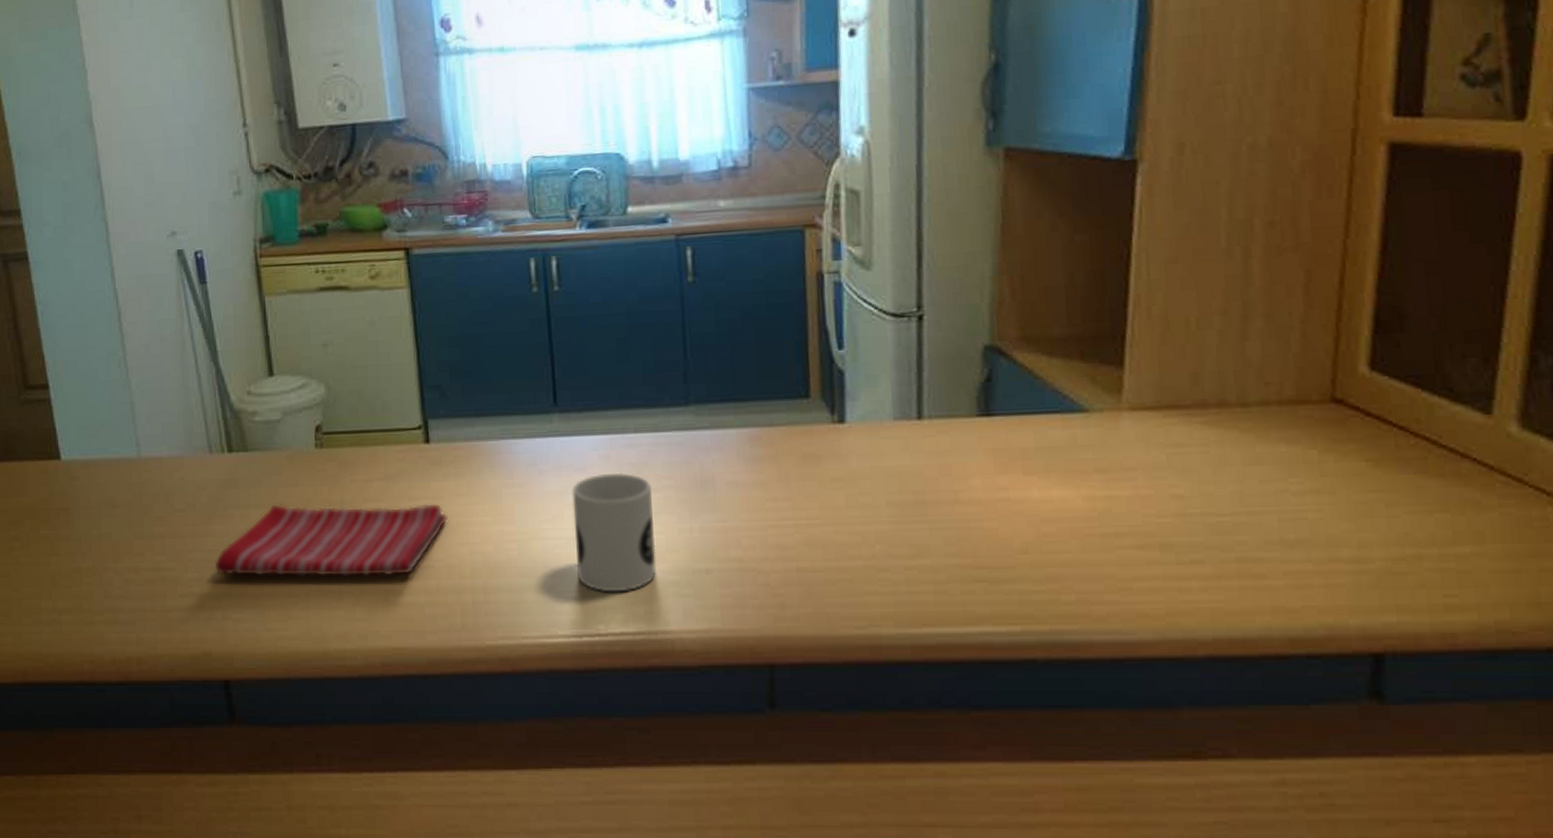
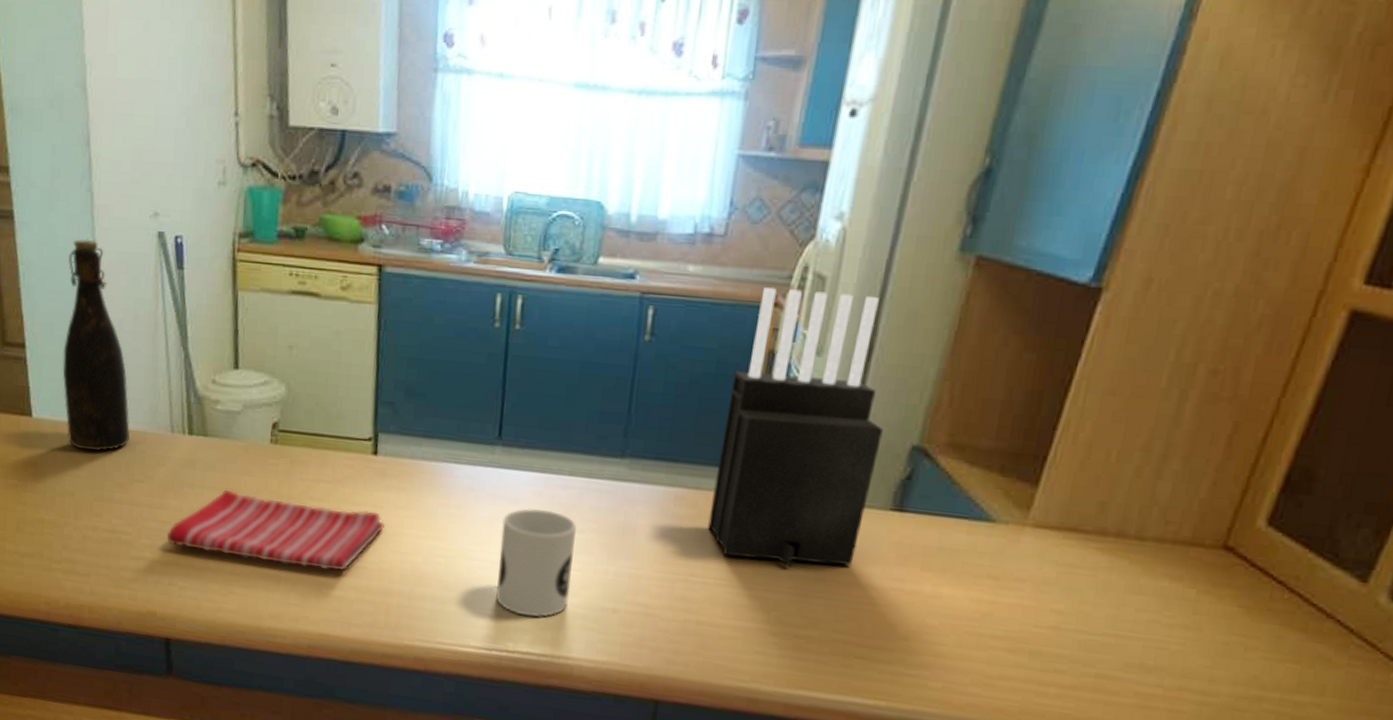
bottle: none [86,268,166,487] -> present [62,239,130,452]
knife block: none [785,202,951,494] -> present [707,287,883,567]

